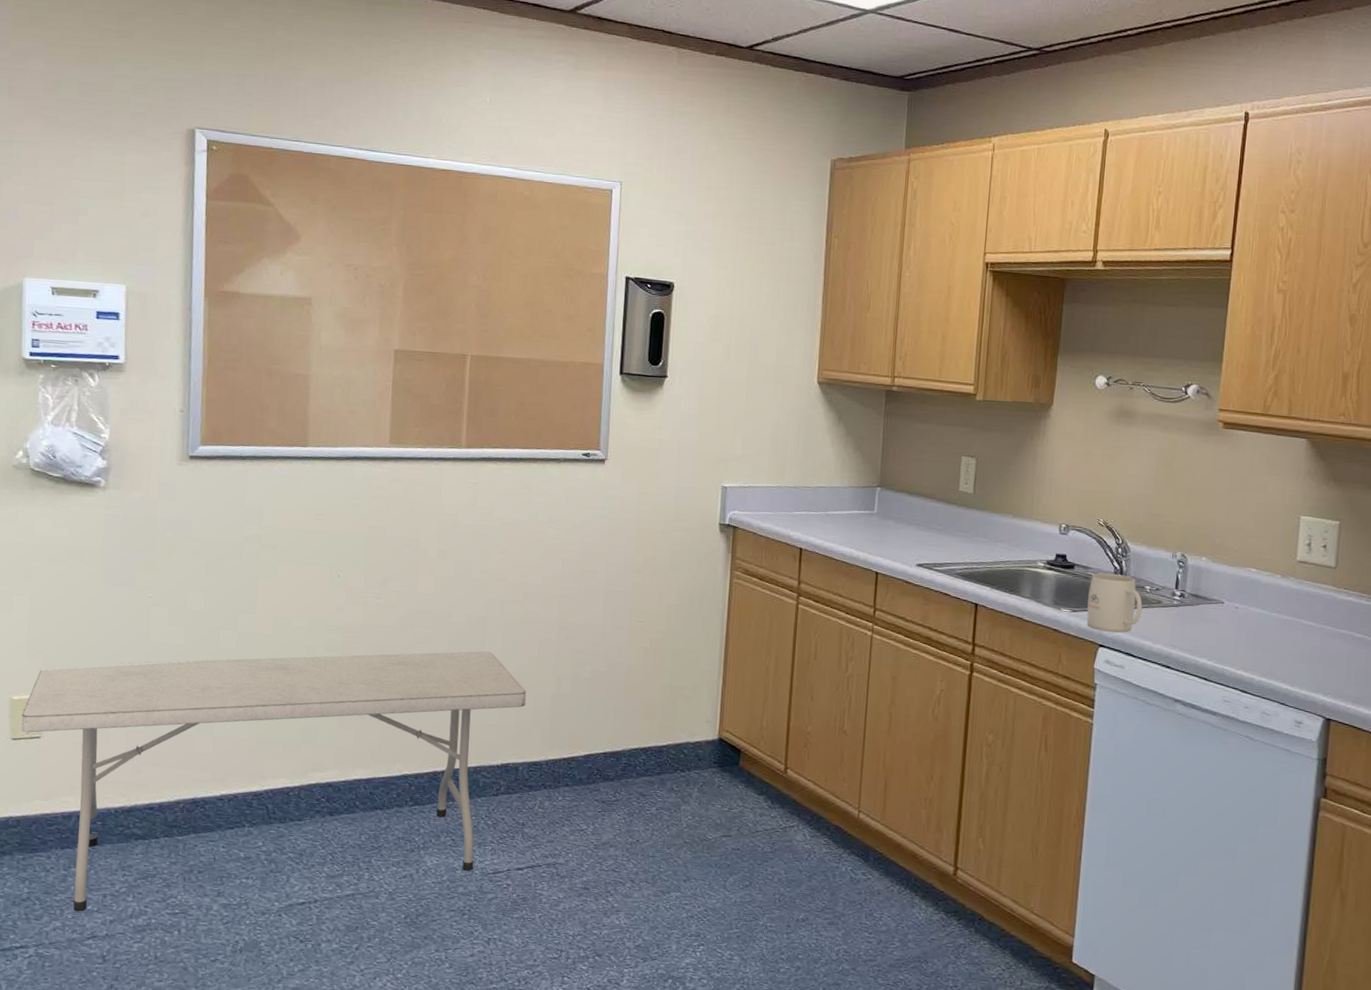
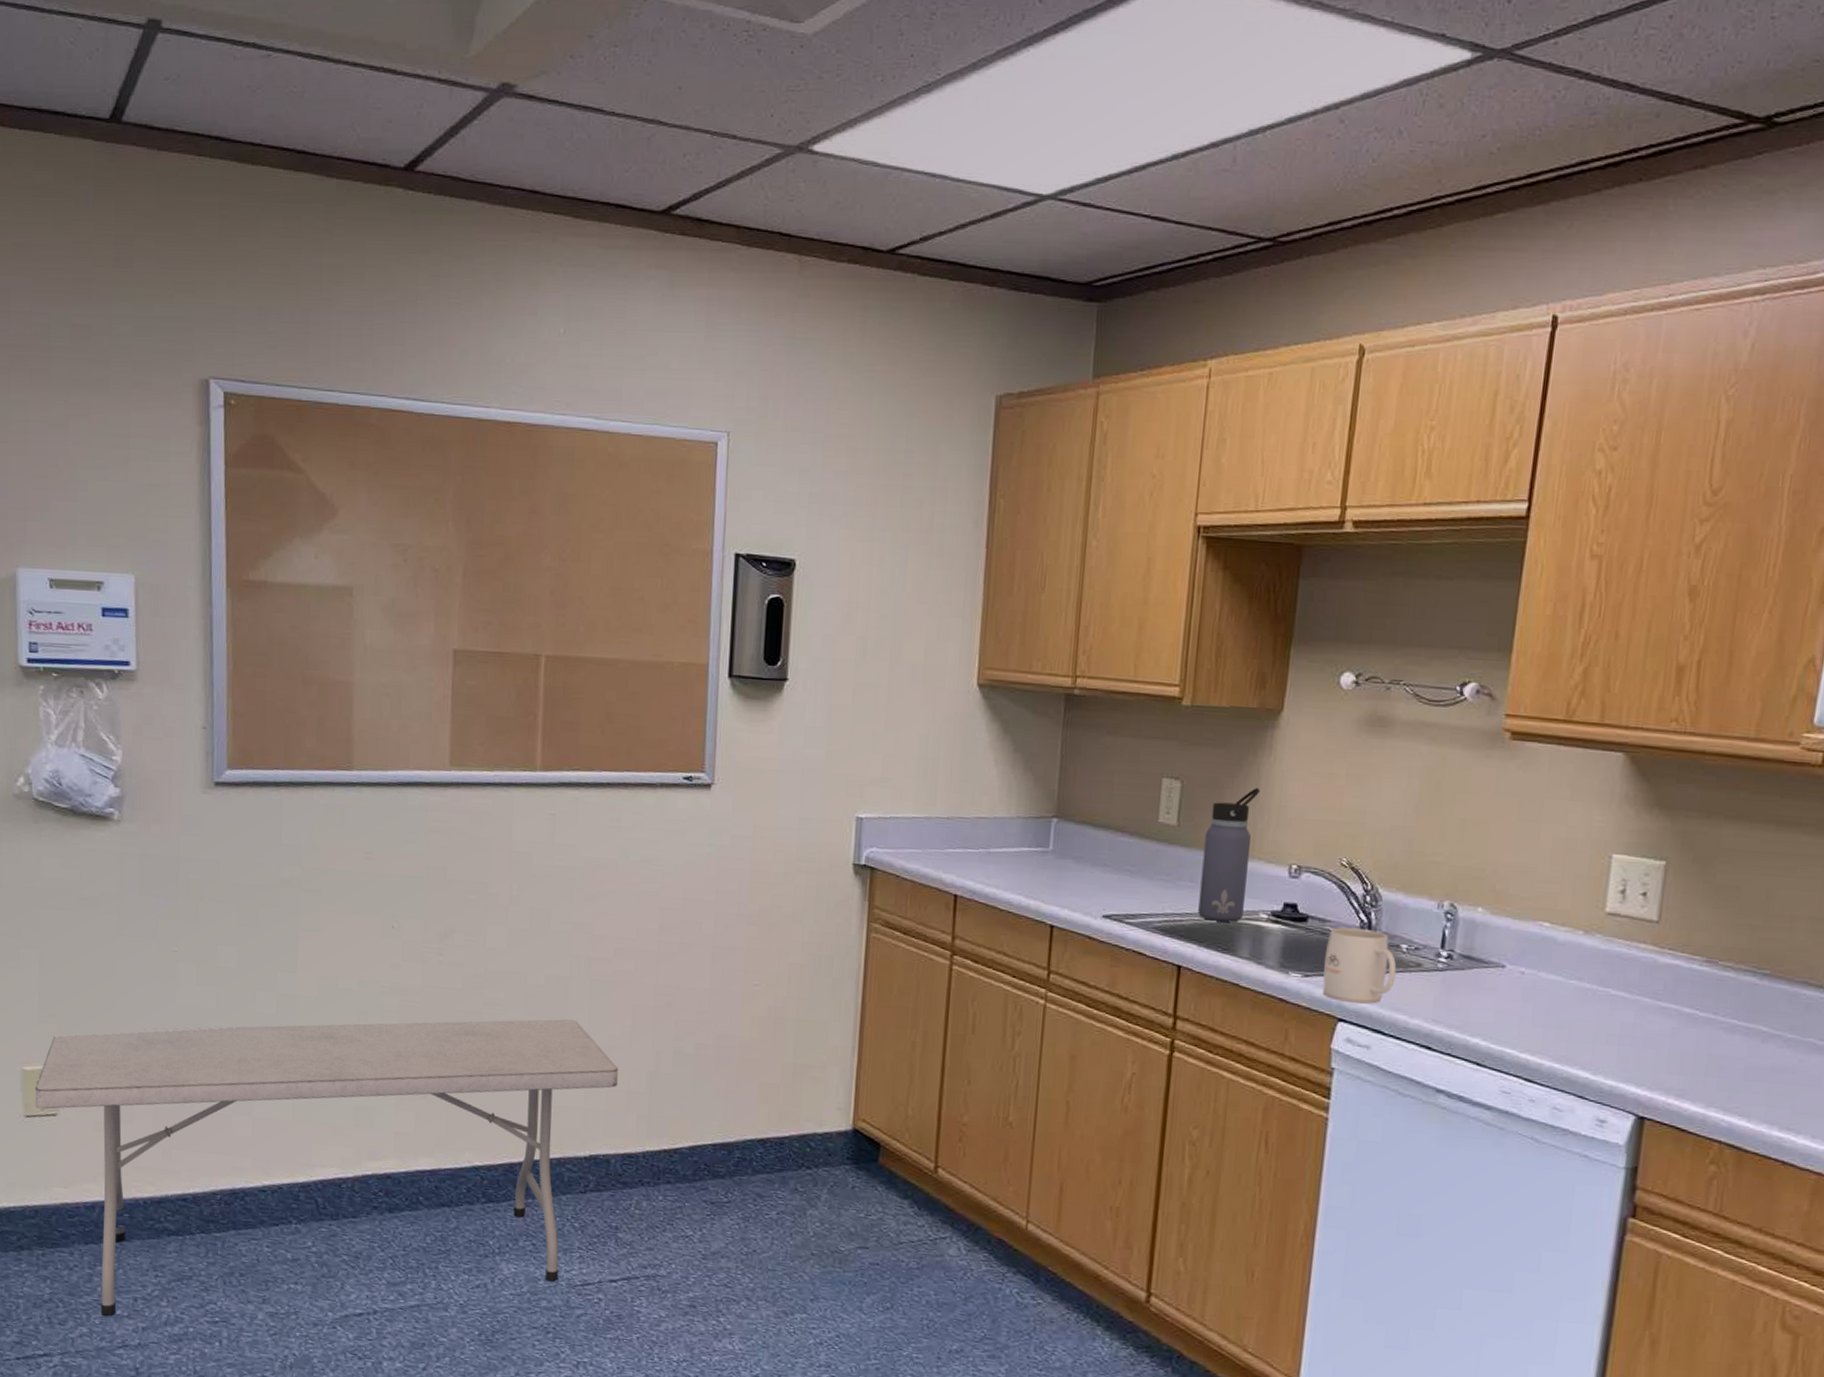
water bottle: none [990,464,1037,569] -> present [1198,787,1261,922]

